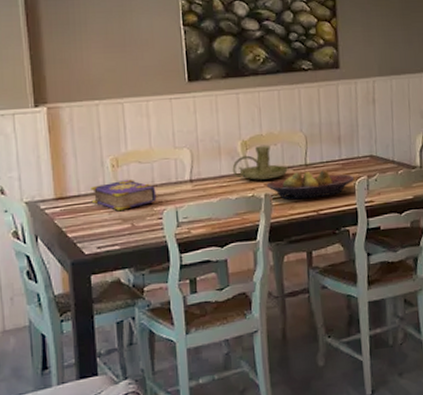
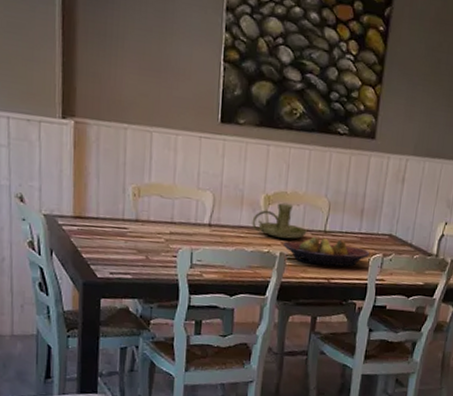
book: present [90,179,157,211] -> none [109,210,174,241]

